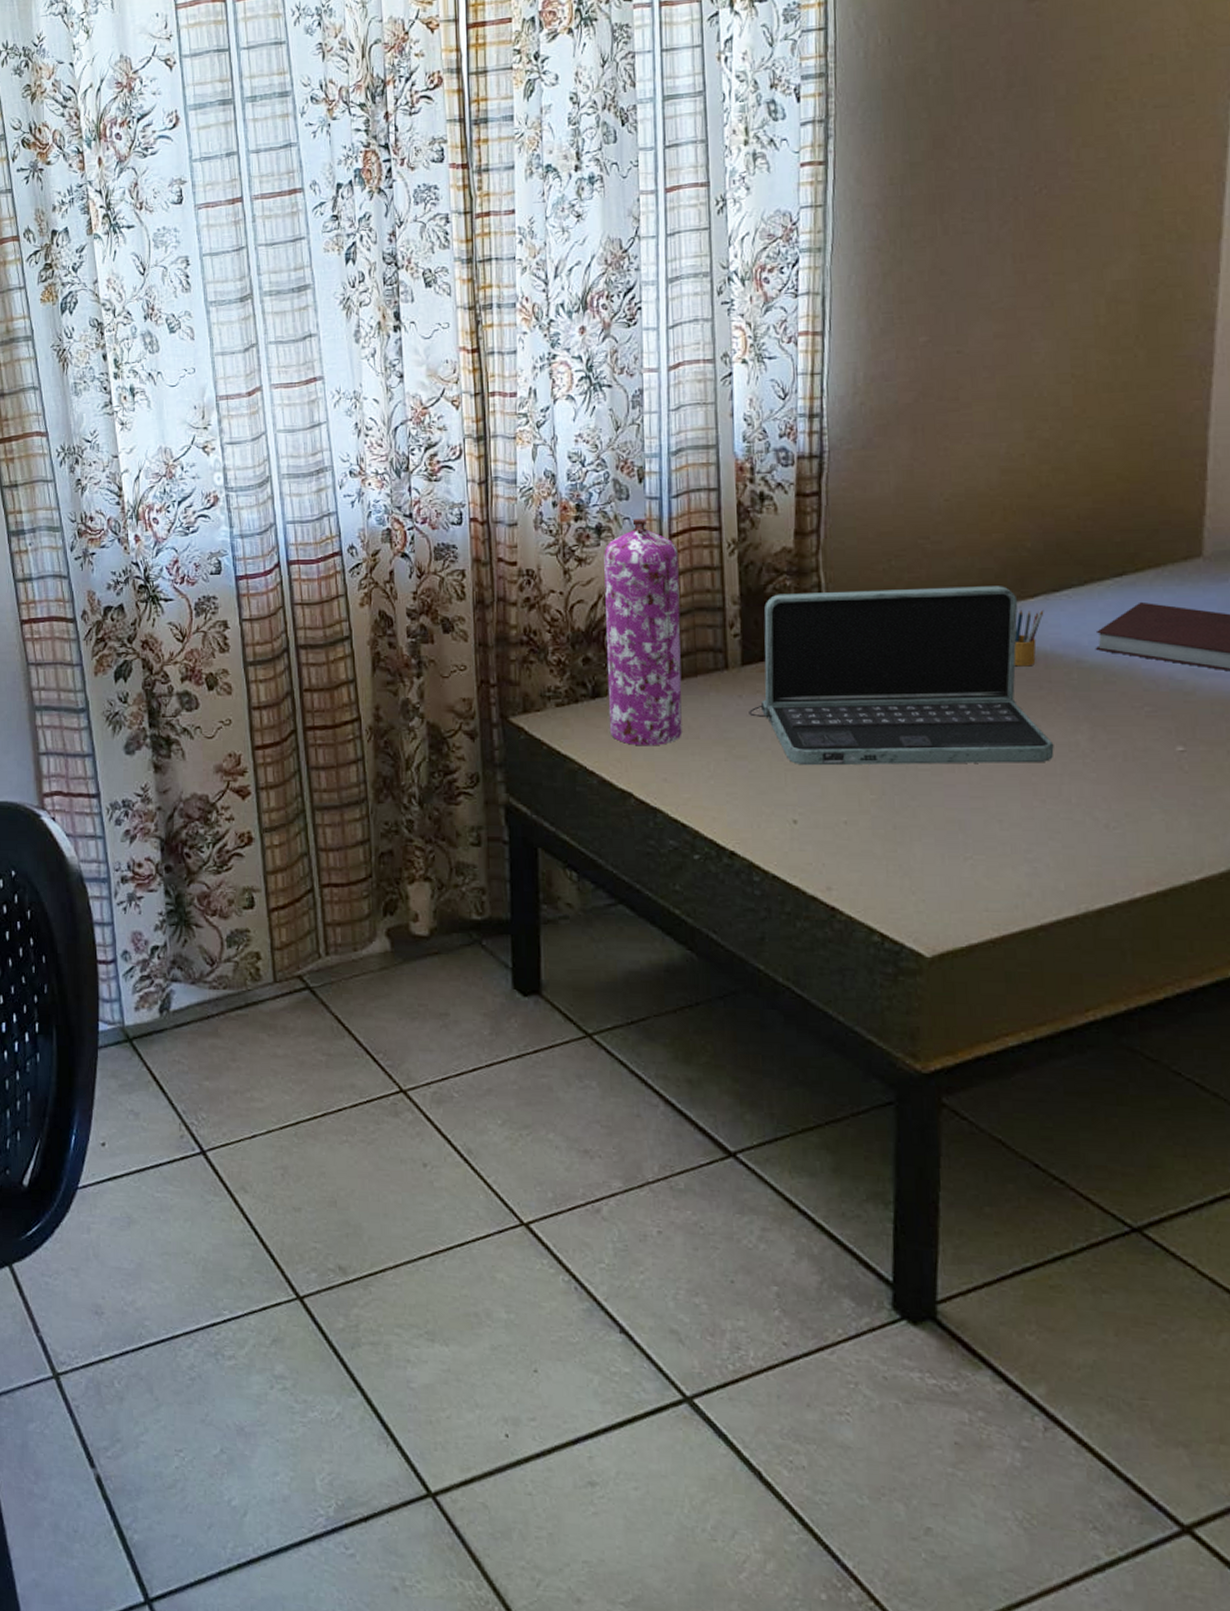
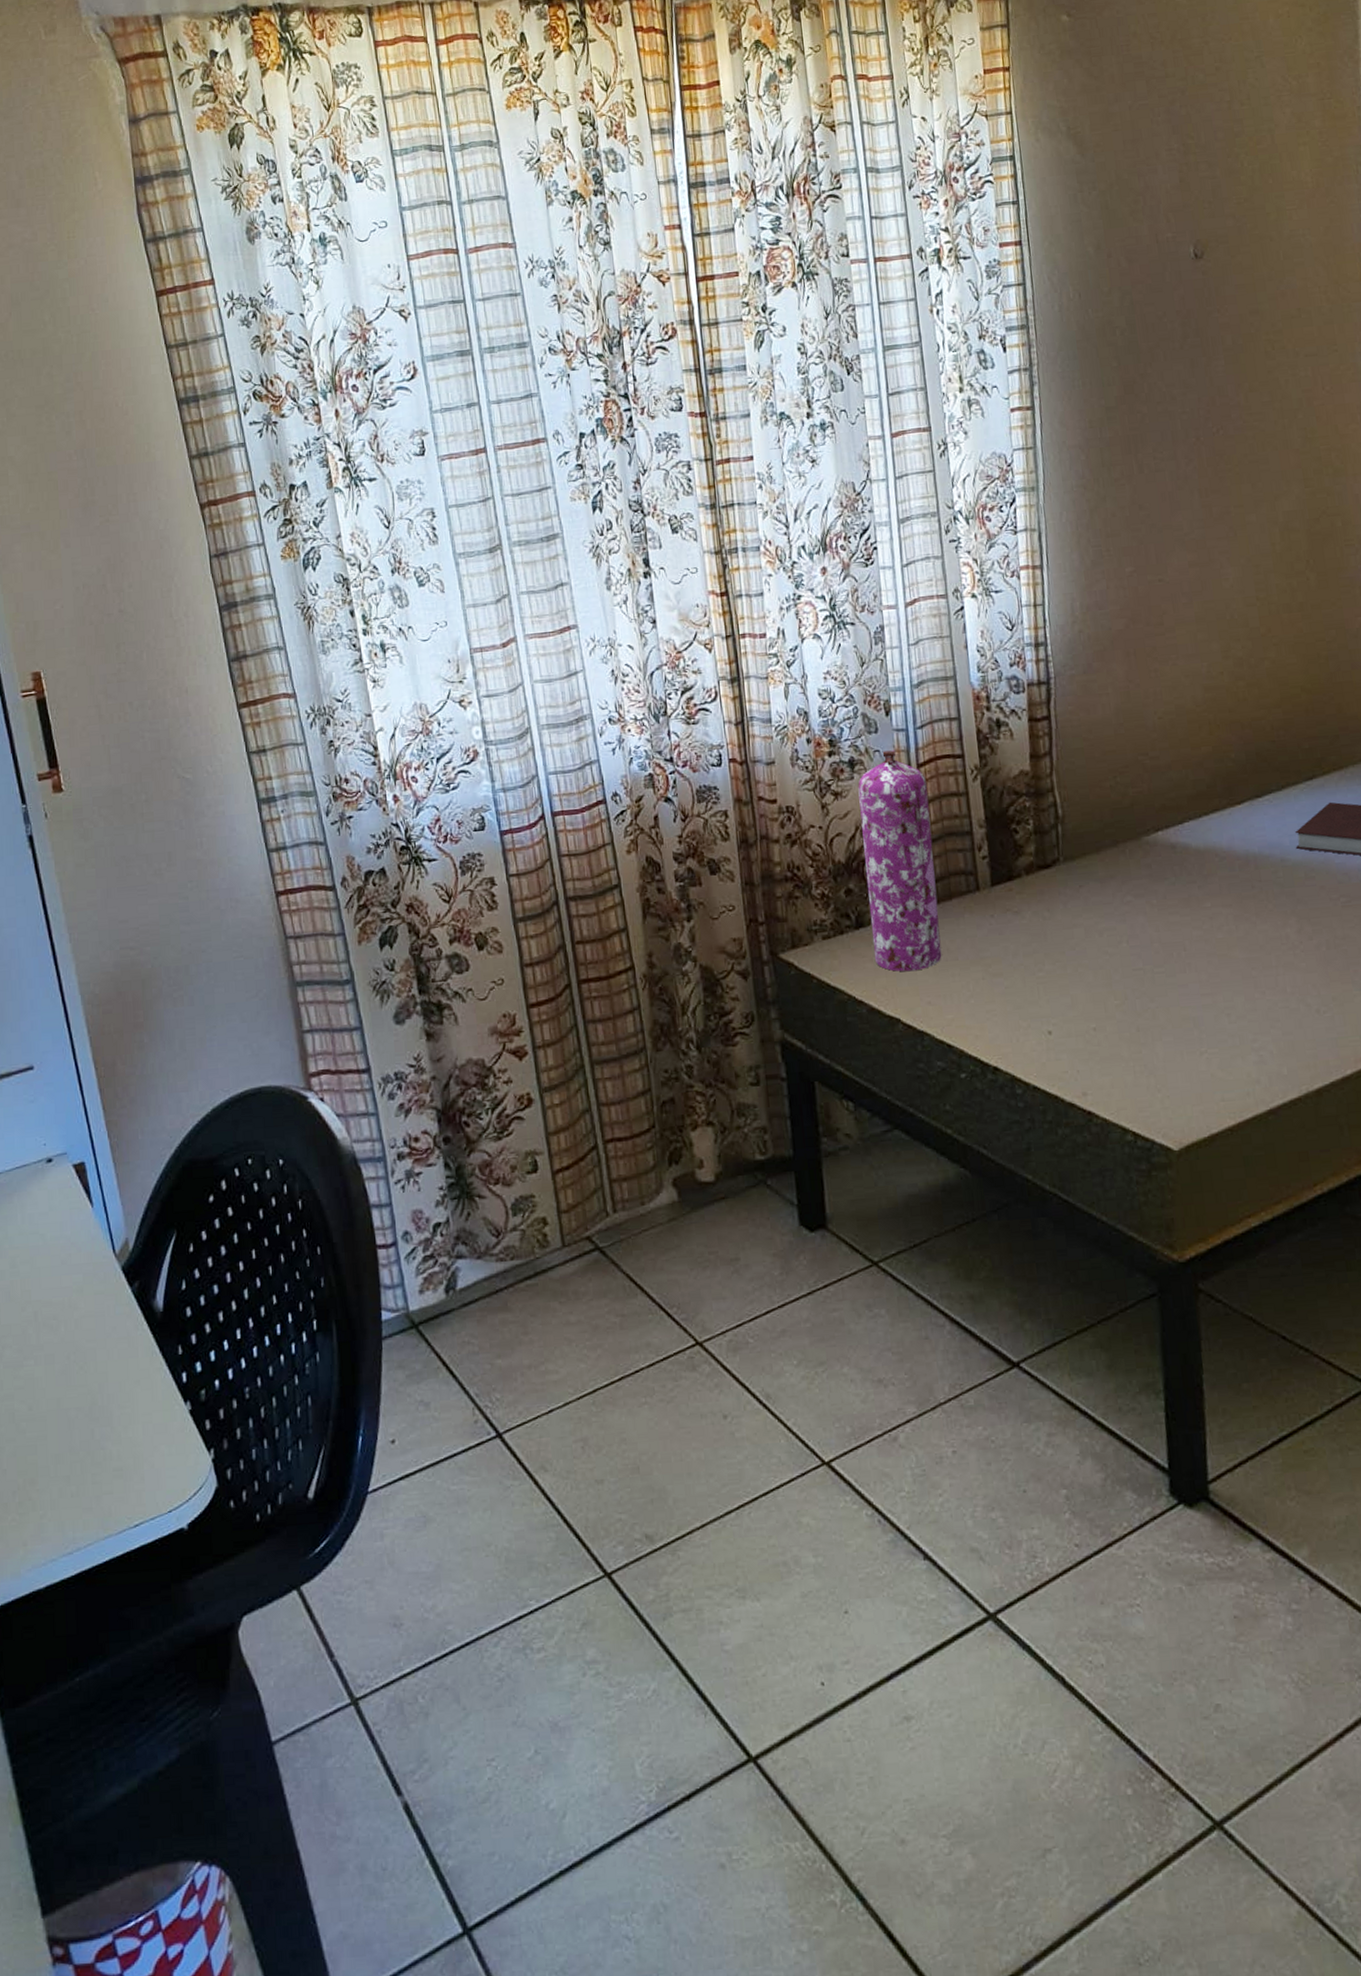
laptop: present [749,586,1054,766] -> none [1001,795,1269,978]
pencil box: present [1013,609,1044,667] -> none [1227,814,1251,869]

